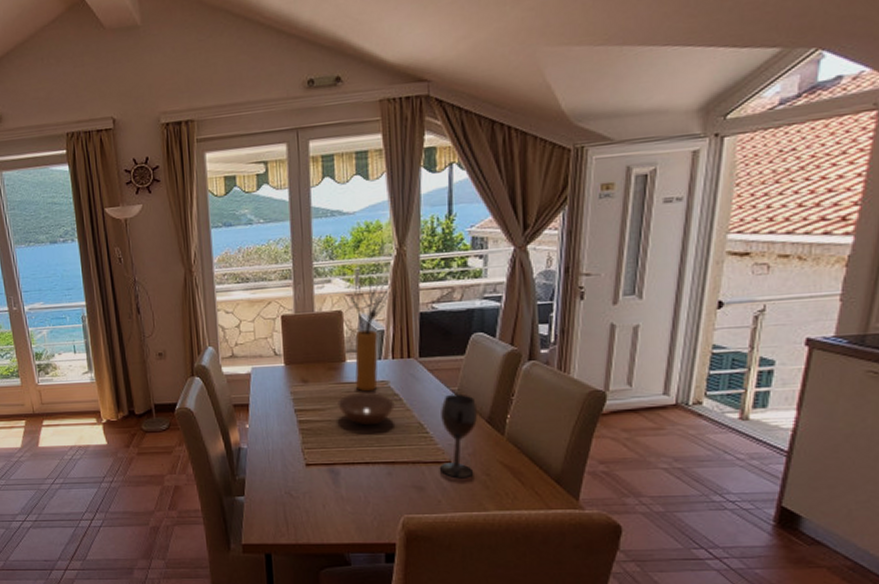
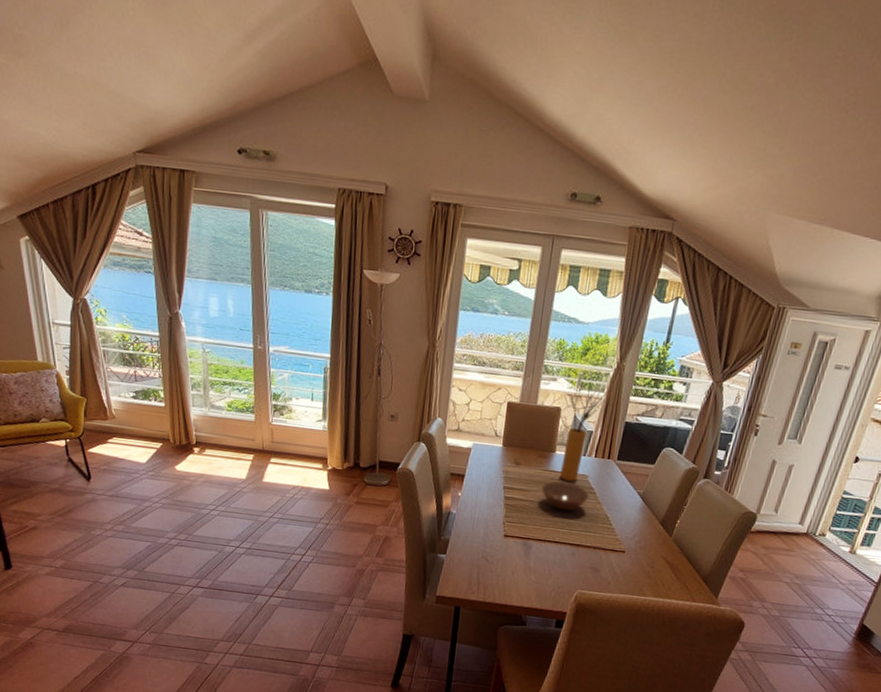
wine glass: present [440,393,478,477] -> none [615,495,655,567]

